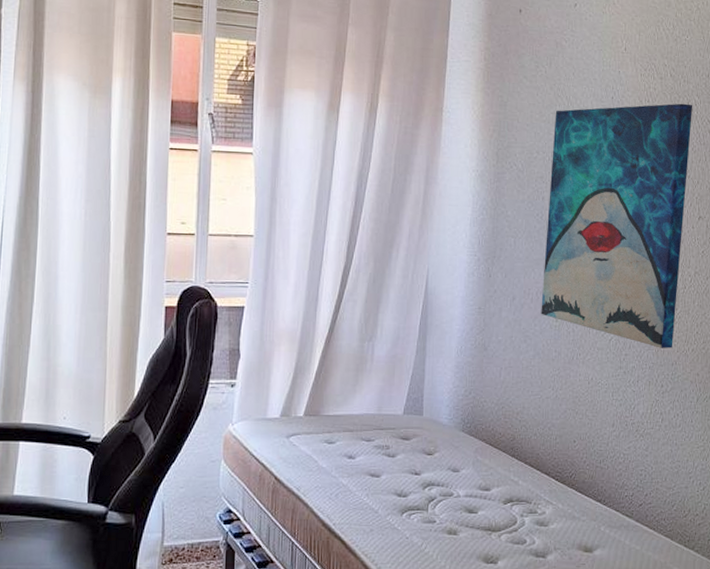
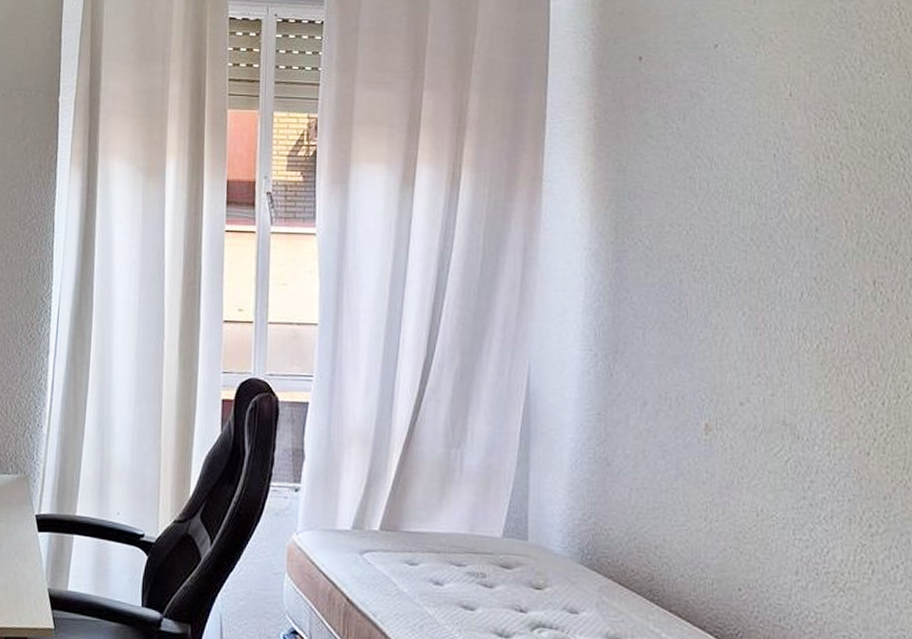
wall art: present [541,103,693,349] -> none [683,158,898,477]

